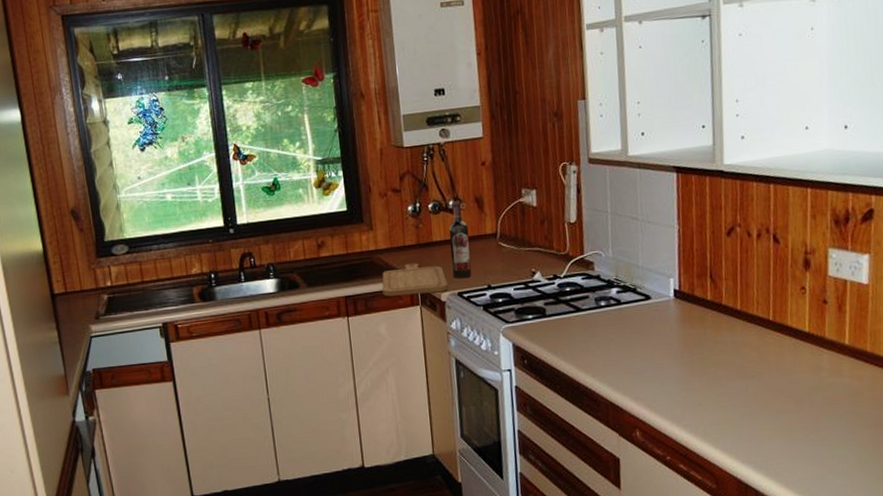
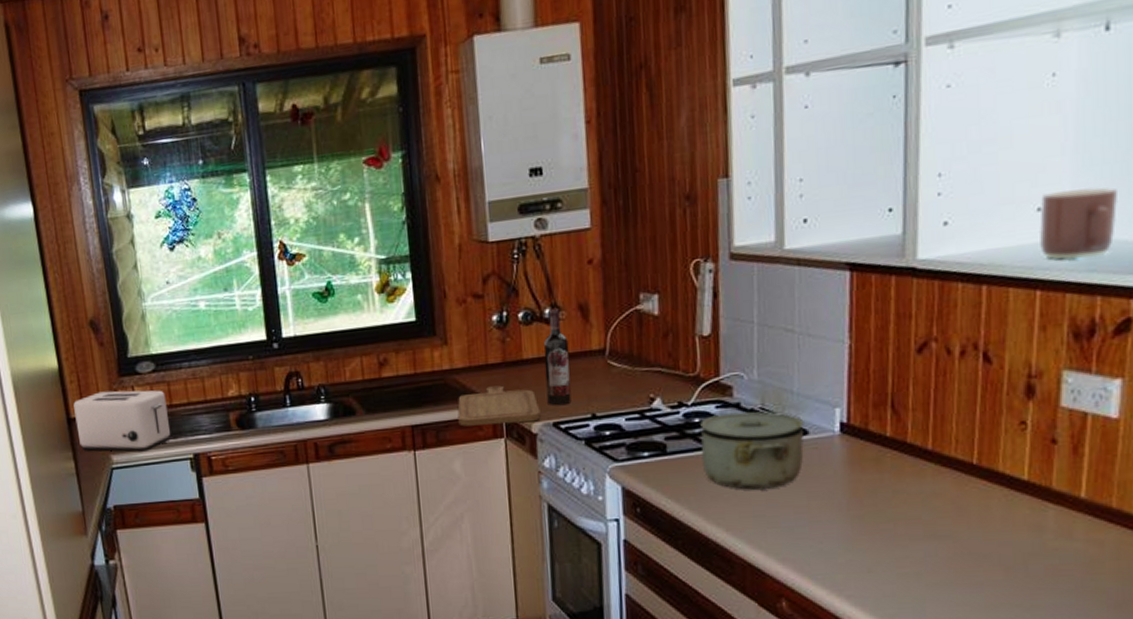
toaster: none [56,269,143,323] -> present [73,390,171,453]
cooking pot: none [571,282,648,343] -> present [700,411,804,490]
mug: none [807,112,860,166] -> present [1039,187,1119,260]

